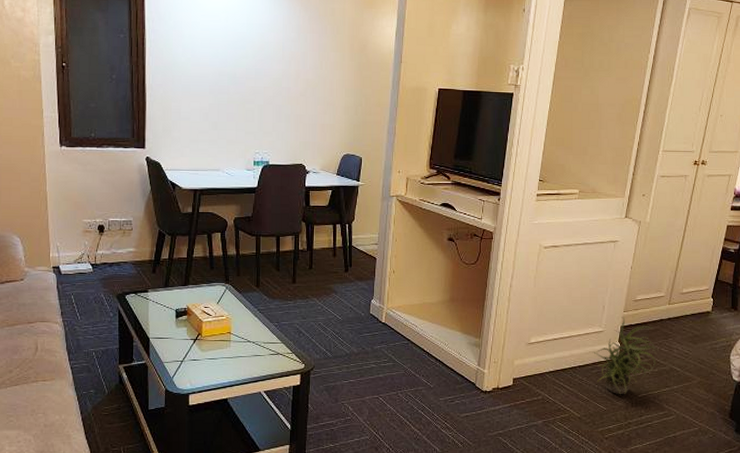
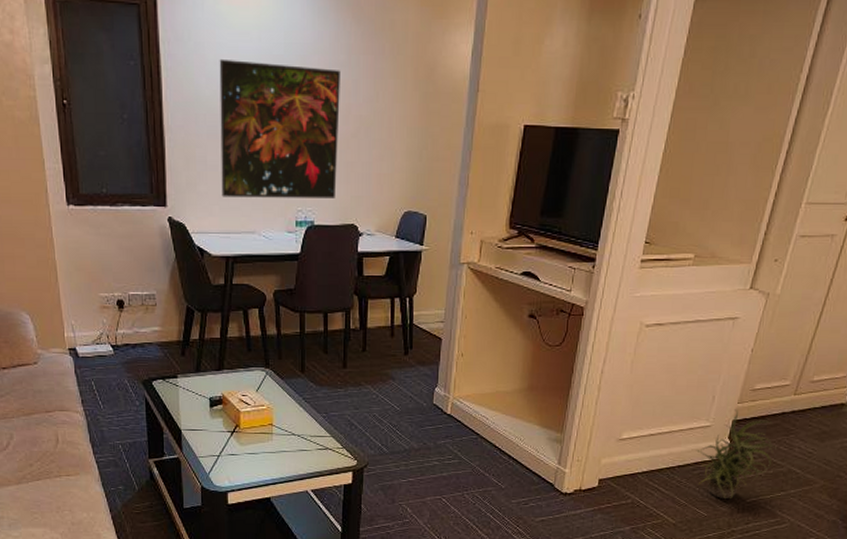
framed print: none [192,34,291,143] -> present [219,58,340,198]

